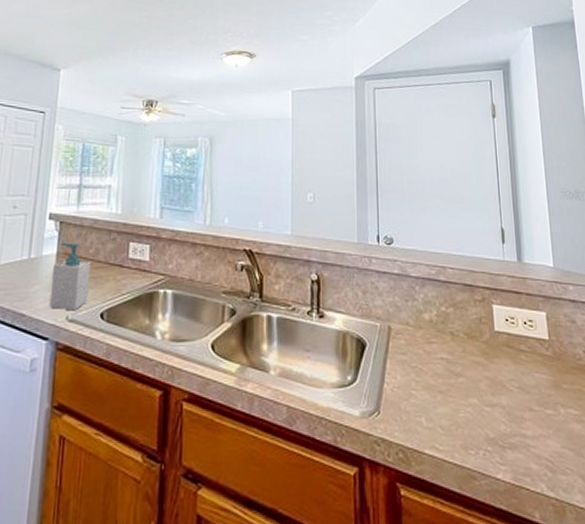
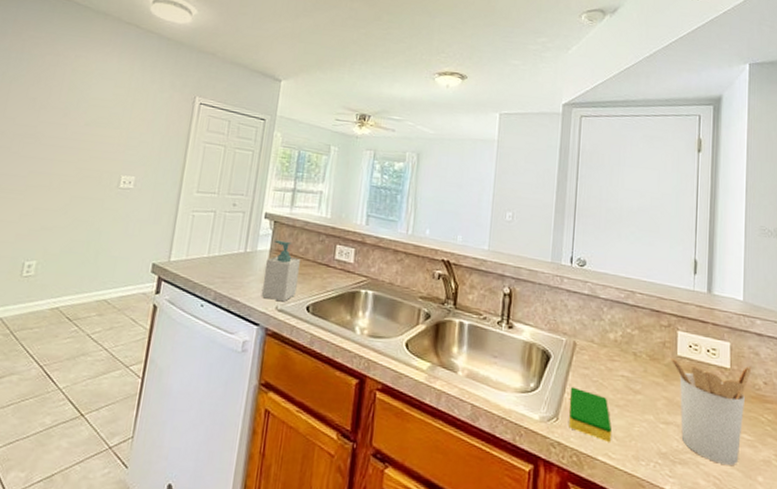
dish sponge: none [389,375,436,432] -> present [569,386,611,442]
utensil holder: none [487,333,571,444] -> present [669,357,752,465]

